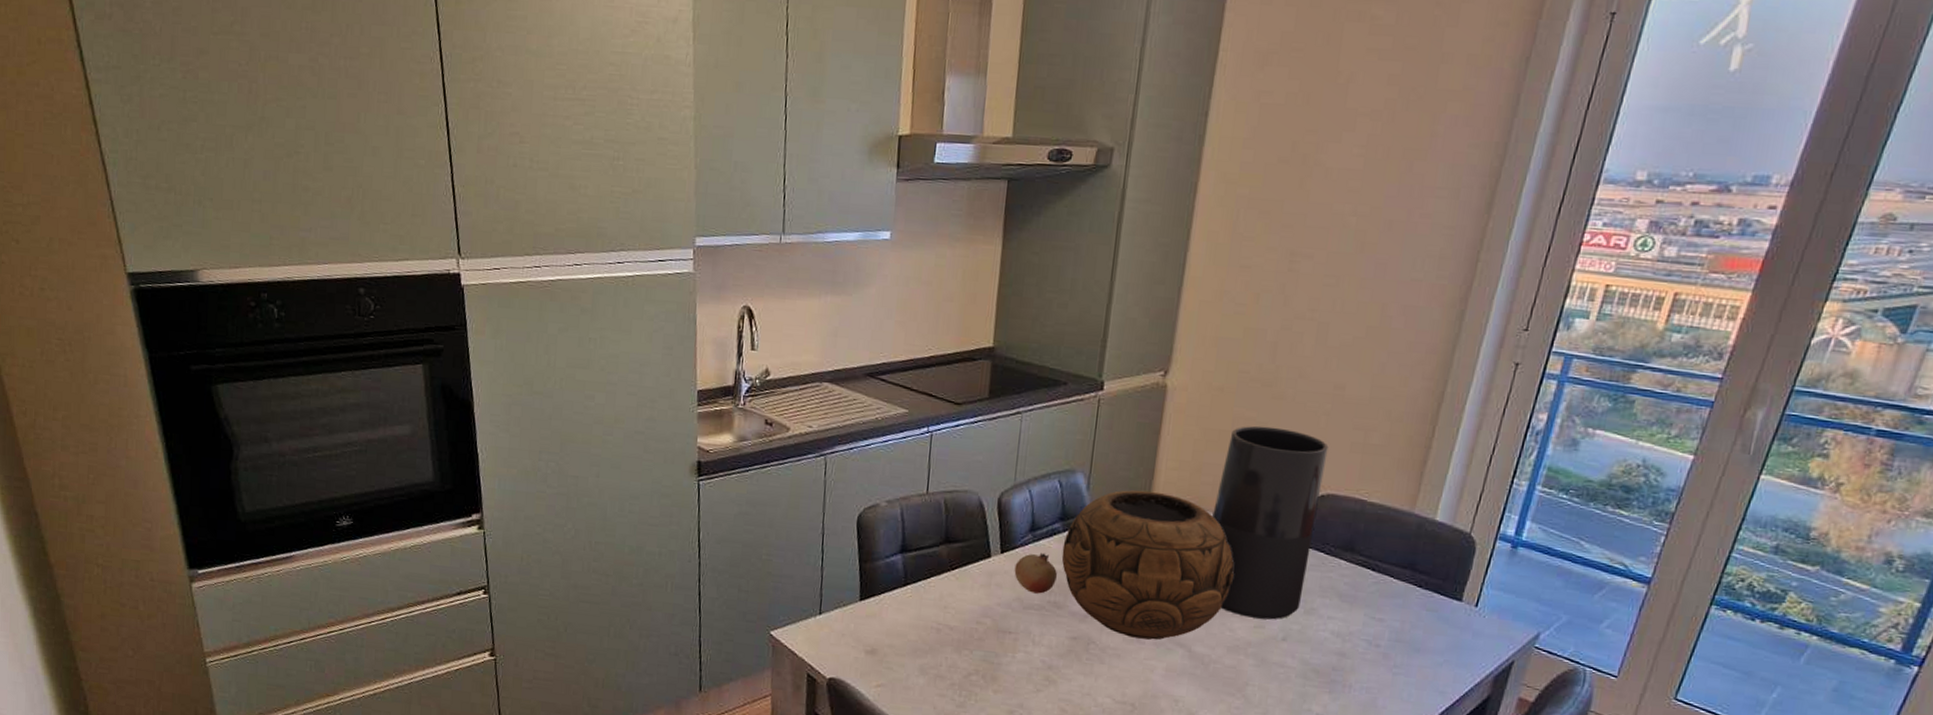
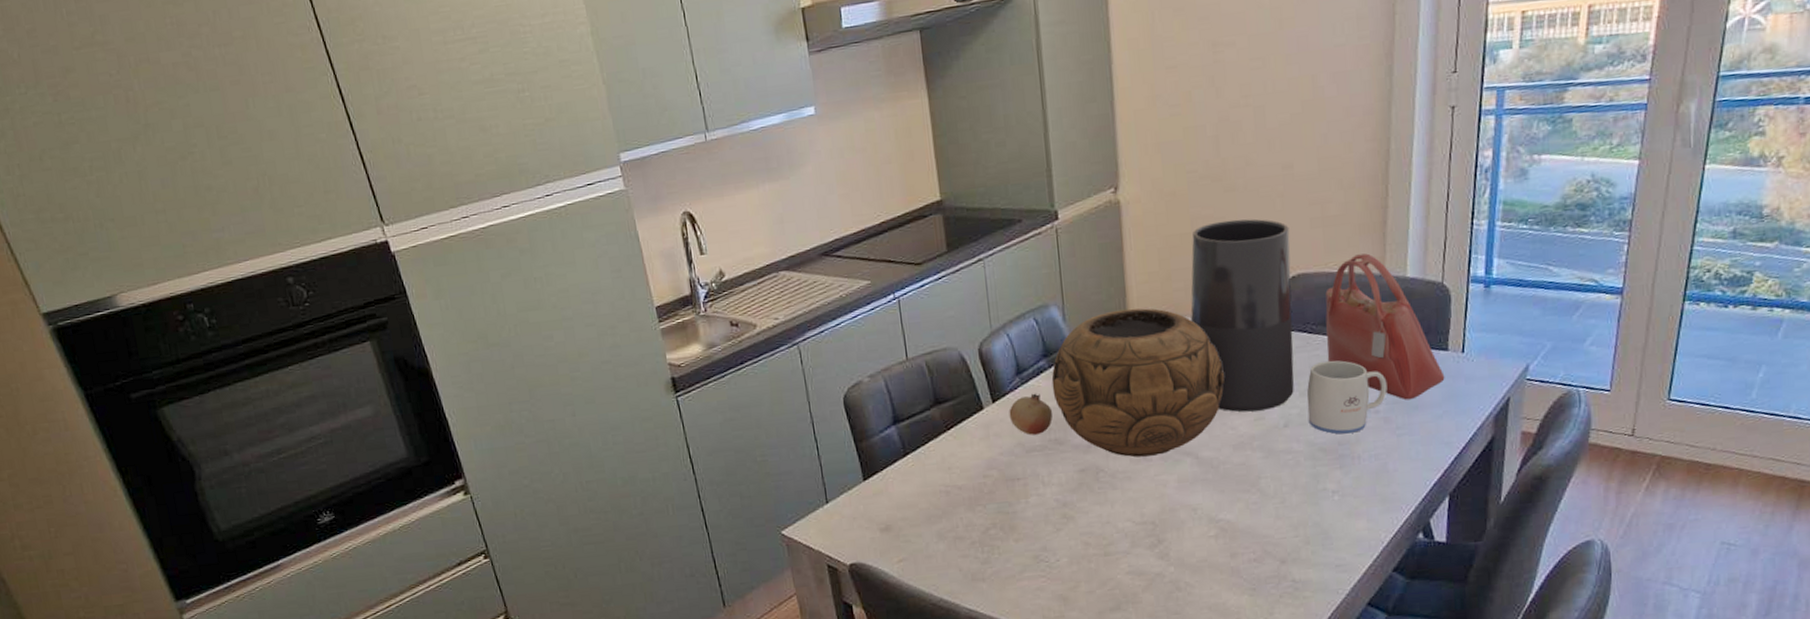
mug: none [1307,584,1394,662] -> present [1306,360,1388,434]
handbag: none [1339,487,1453,642] -> present [1325,253,1445,400]

